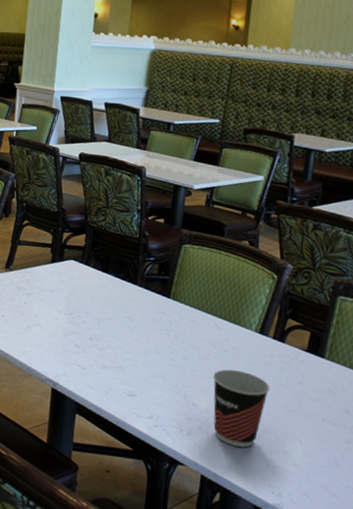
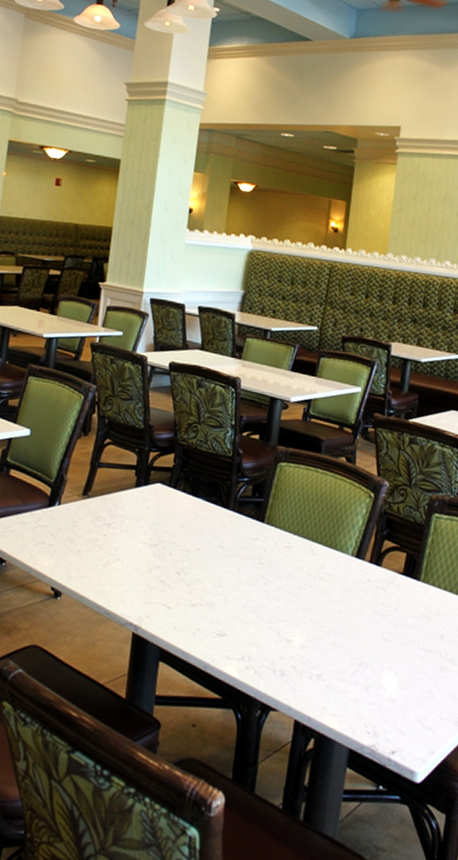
cup: present [213,369,270,448] -> none [308,599,367,685]

